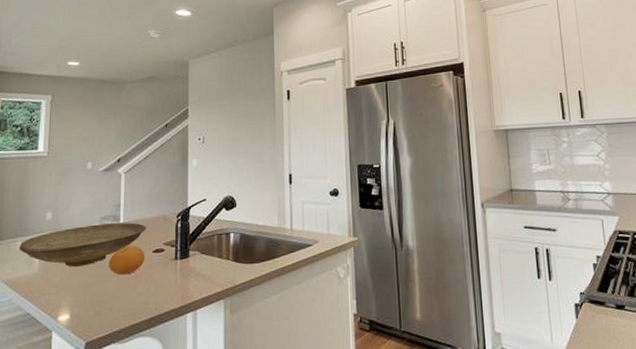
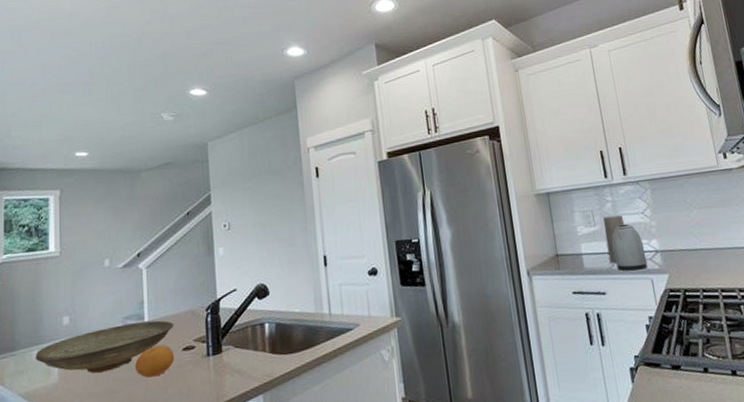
canister: none [558,156,579,202] -> present [603,215,625,263]
kettle: none [566,164,599,210] -> present [612,224,648,271]

